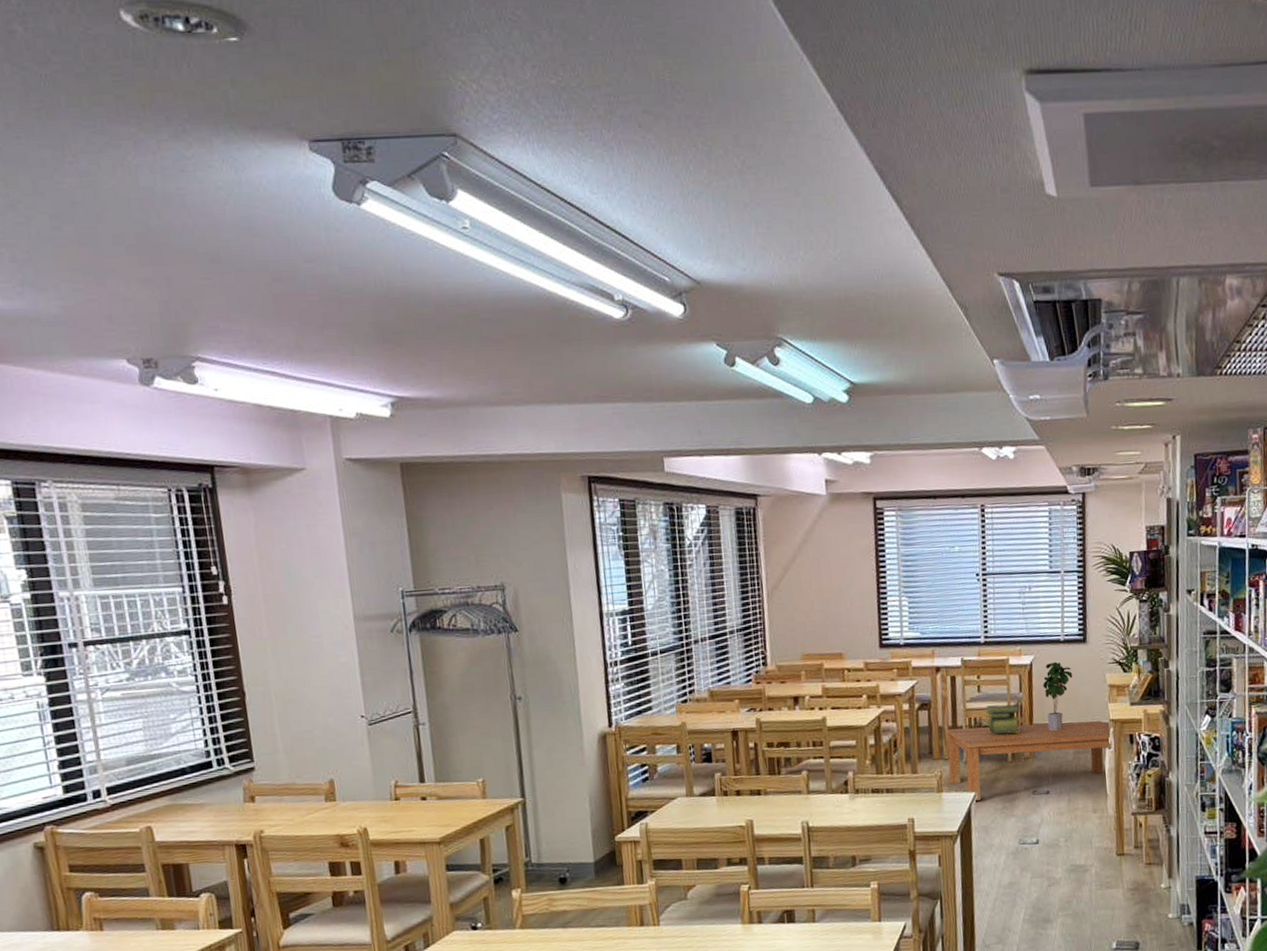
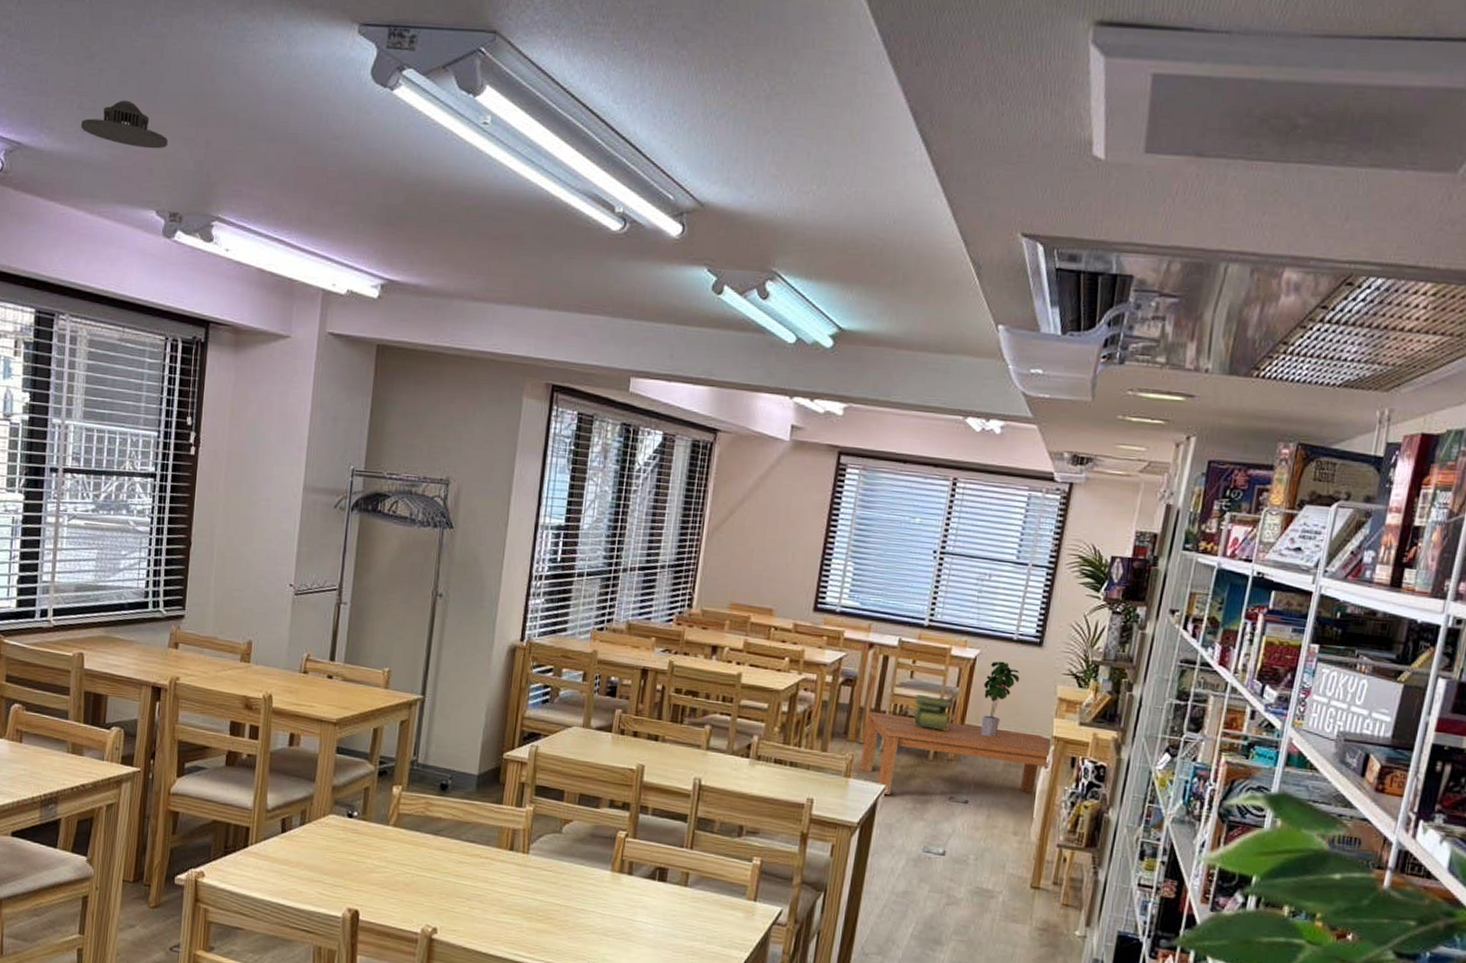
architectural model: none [17,247,124,296] -> present [81,100,169,149]

